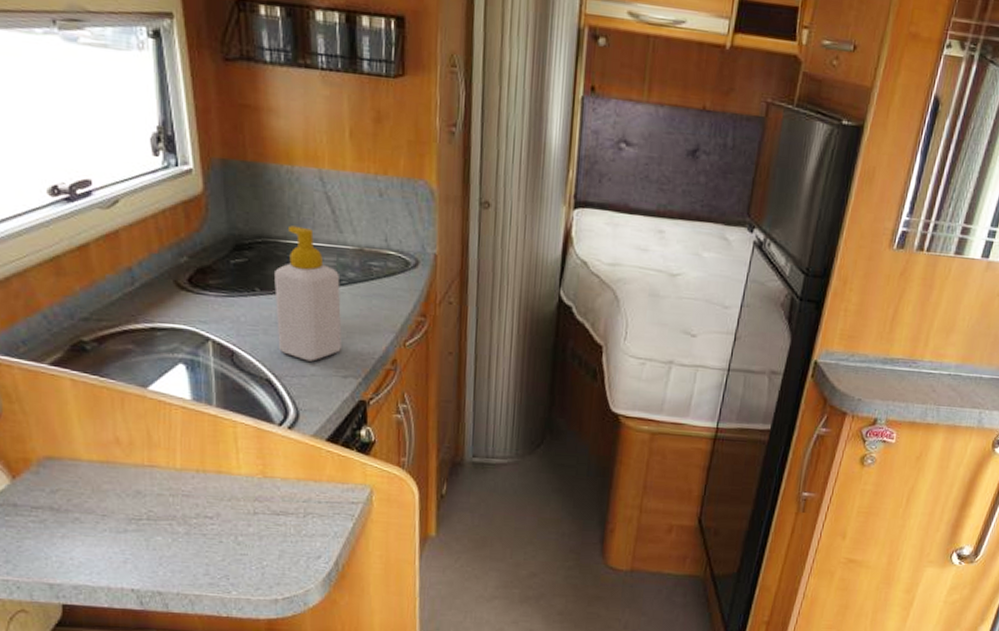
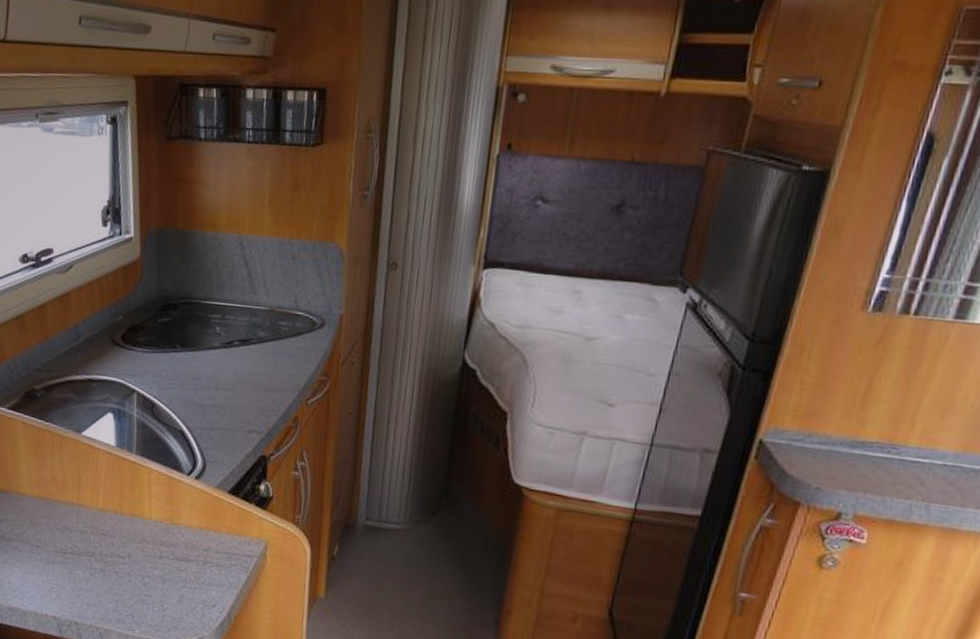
soap bottle: present [274,225,342,362] -> none [192,287,251,416]

